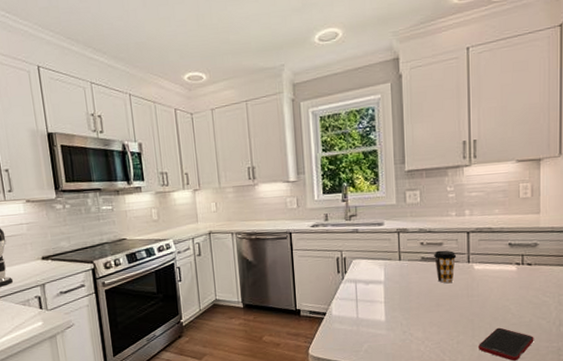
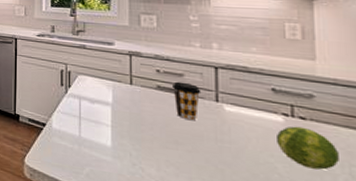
fruit: none [511,271,552,304] -> present [277,126,339,170]

